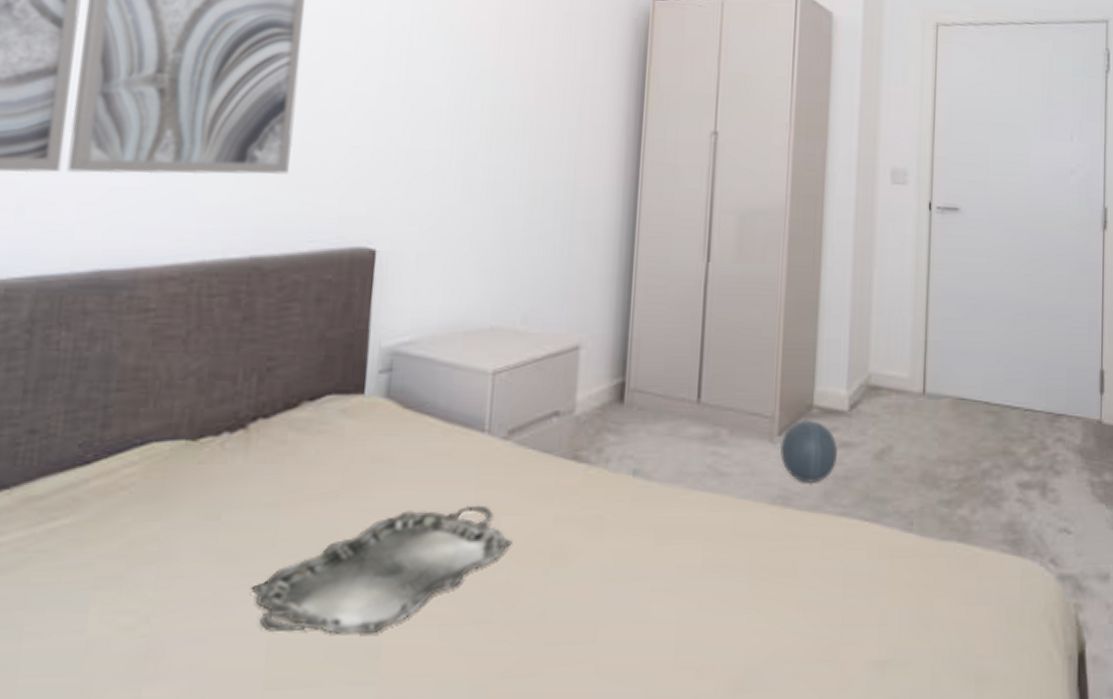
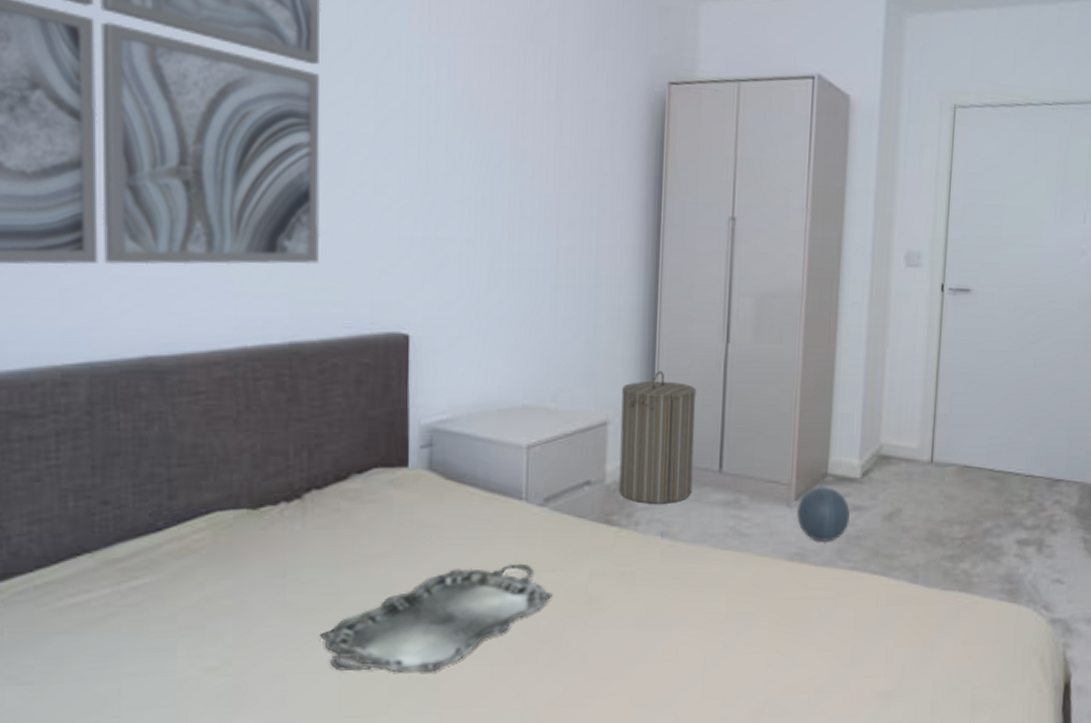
laundry hamper: none [589,291,675,438] -> present [619,371,697,504]

